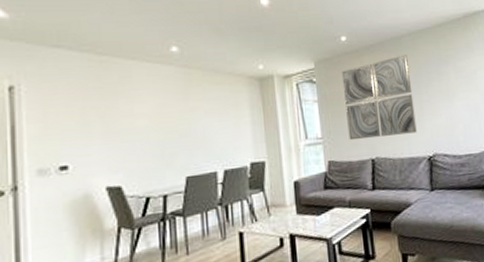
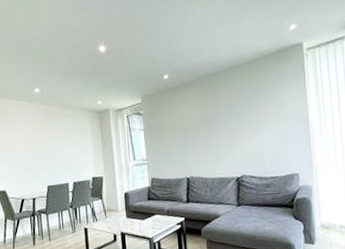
wall art: present [341,54,417,141] -> none [163,88,227,162]

